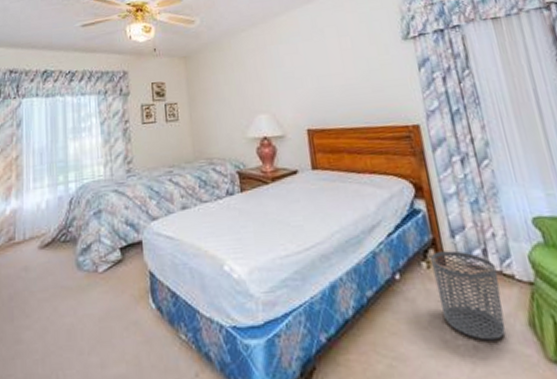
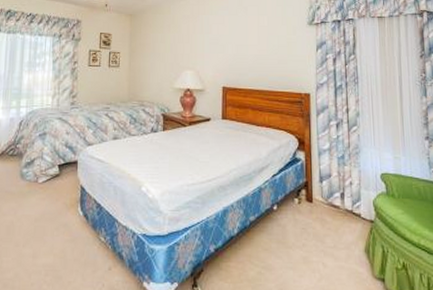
waste bin: present [431,250,506,341] -> none [302,192,349,260]

